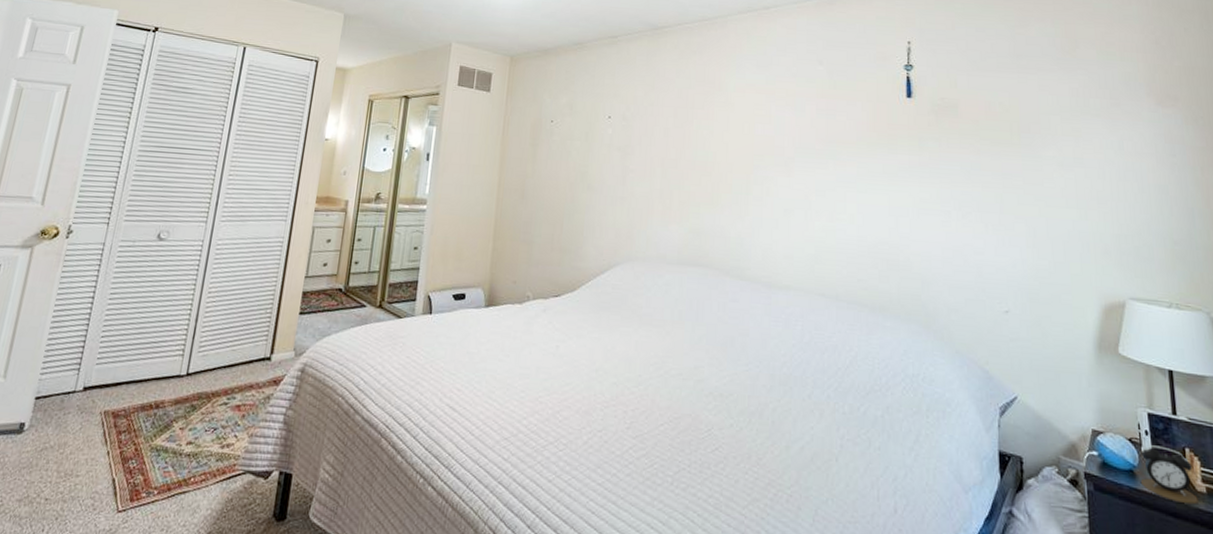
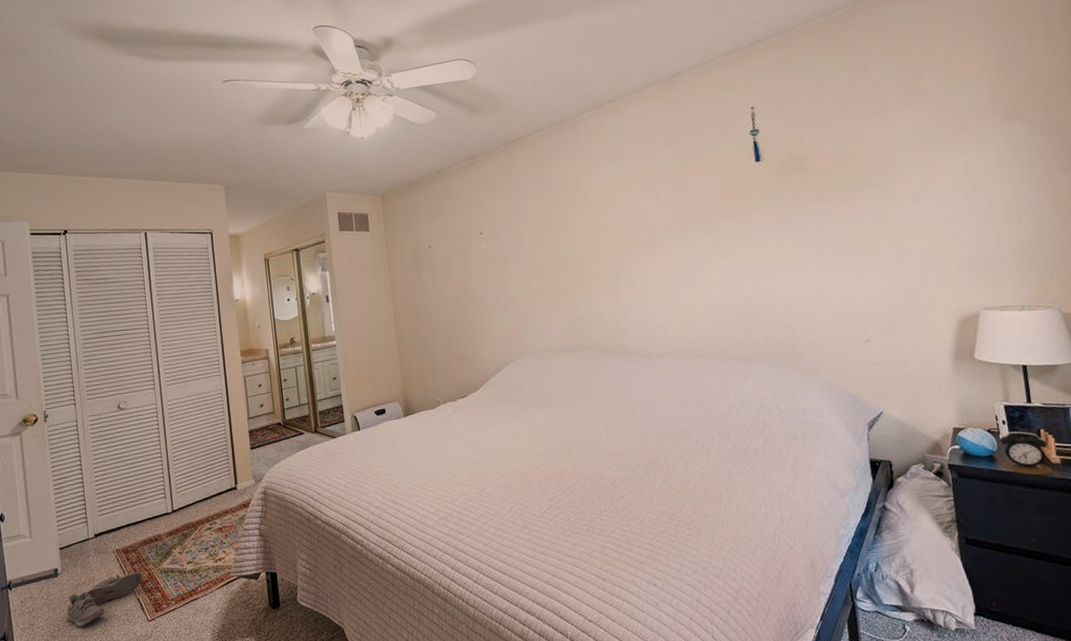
athletic shoe: none [15,443,129,505] -> present [66,571,143,627]

